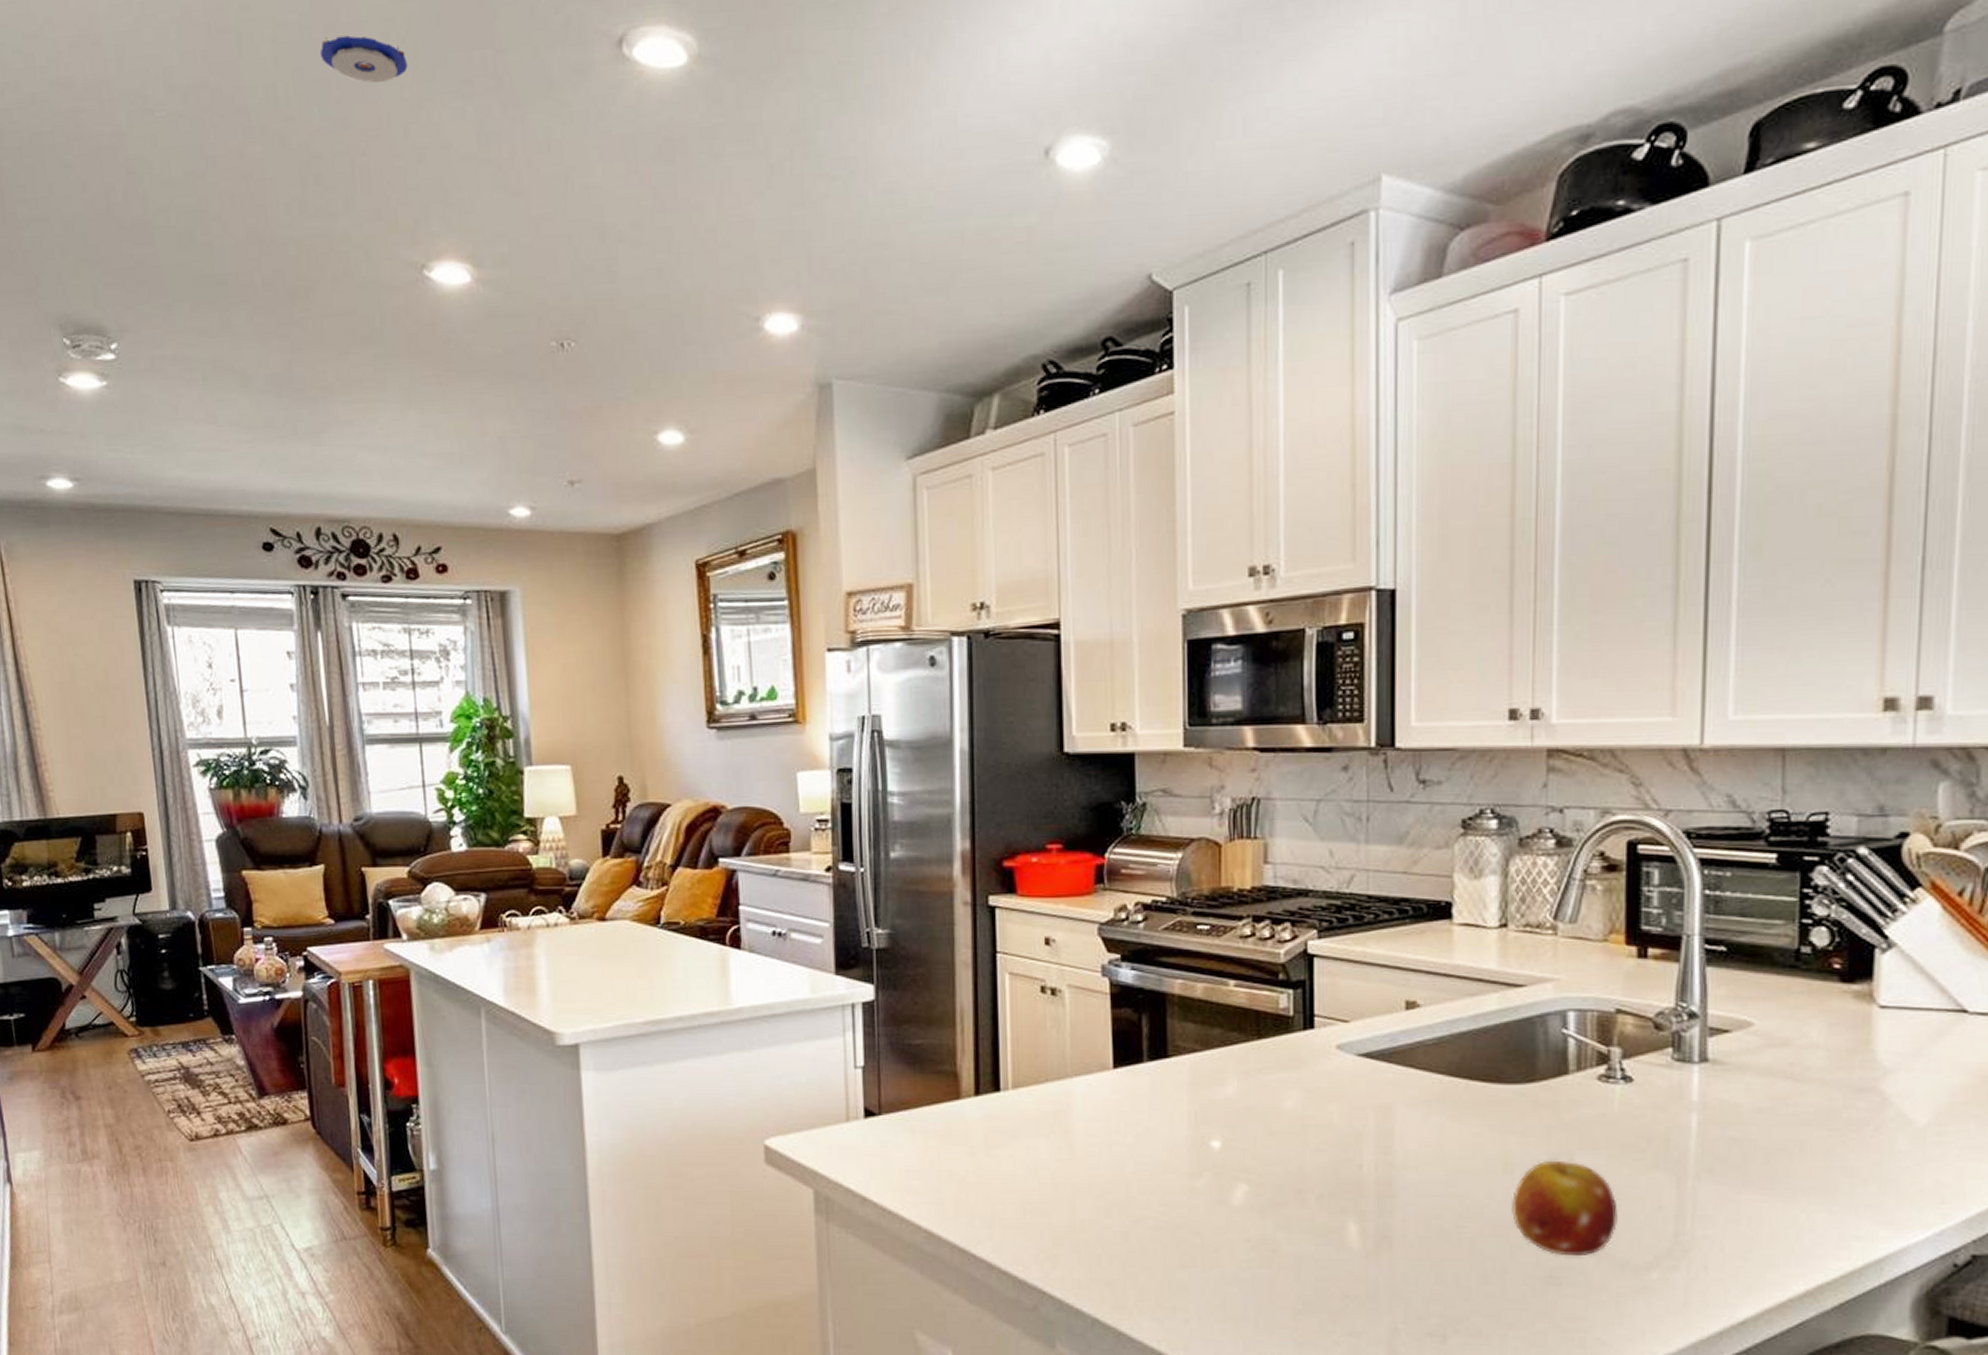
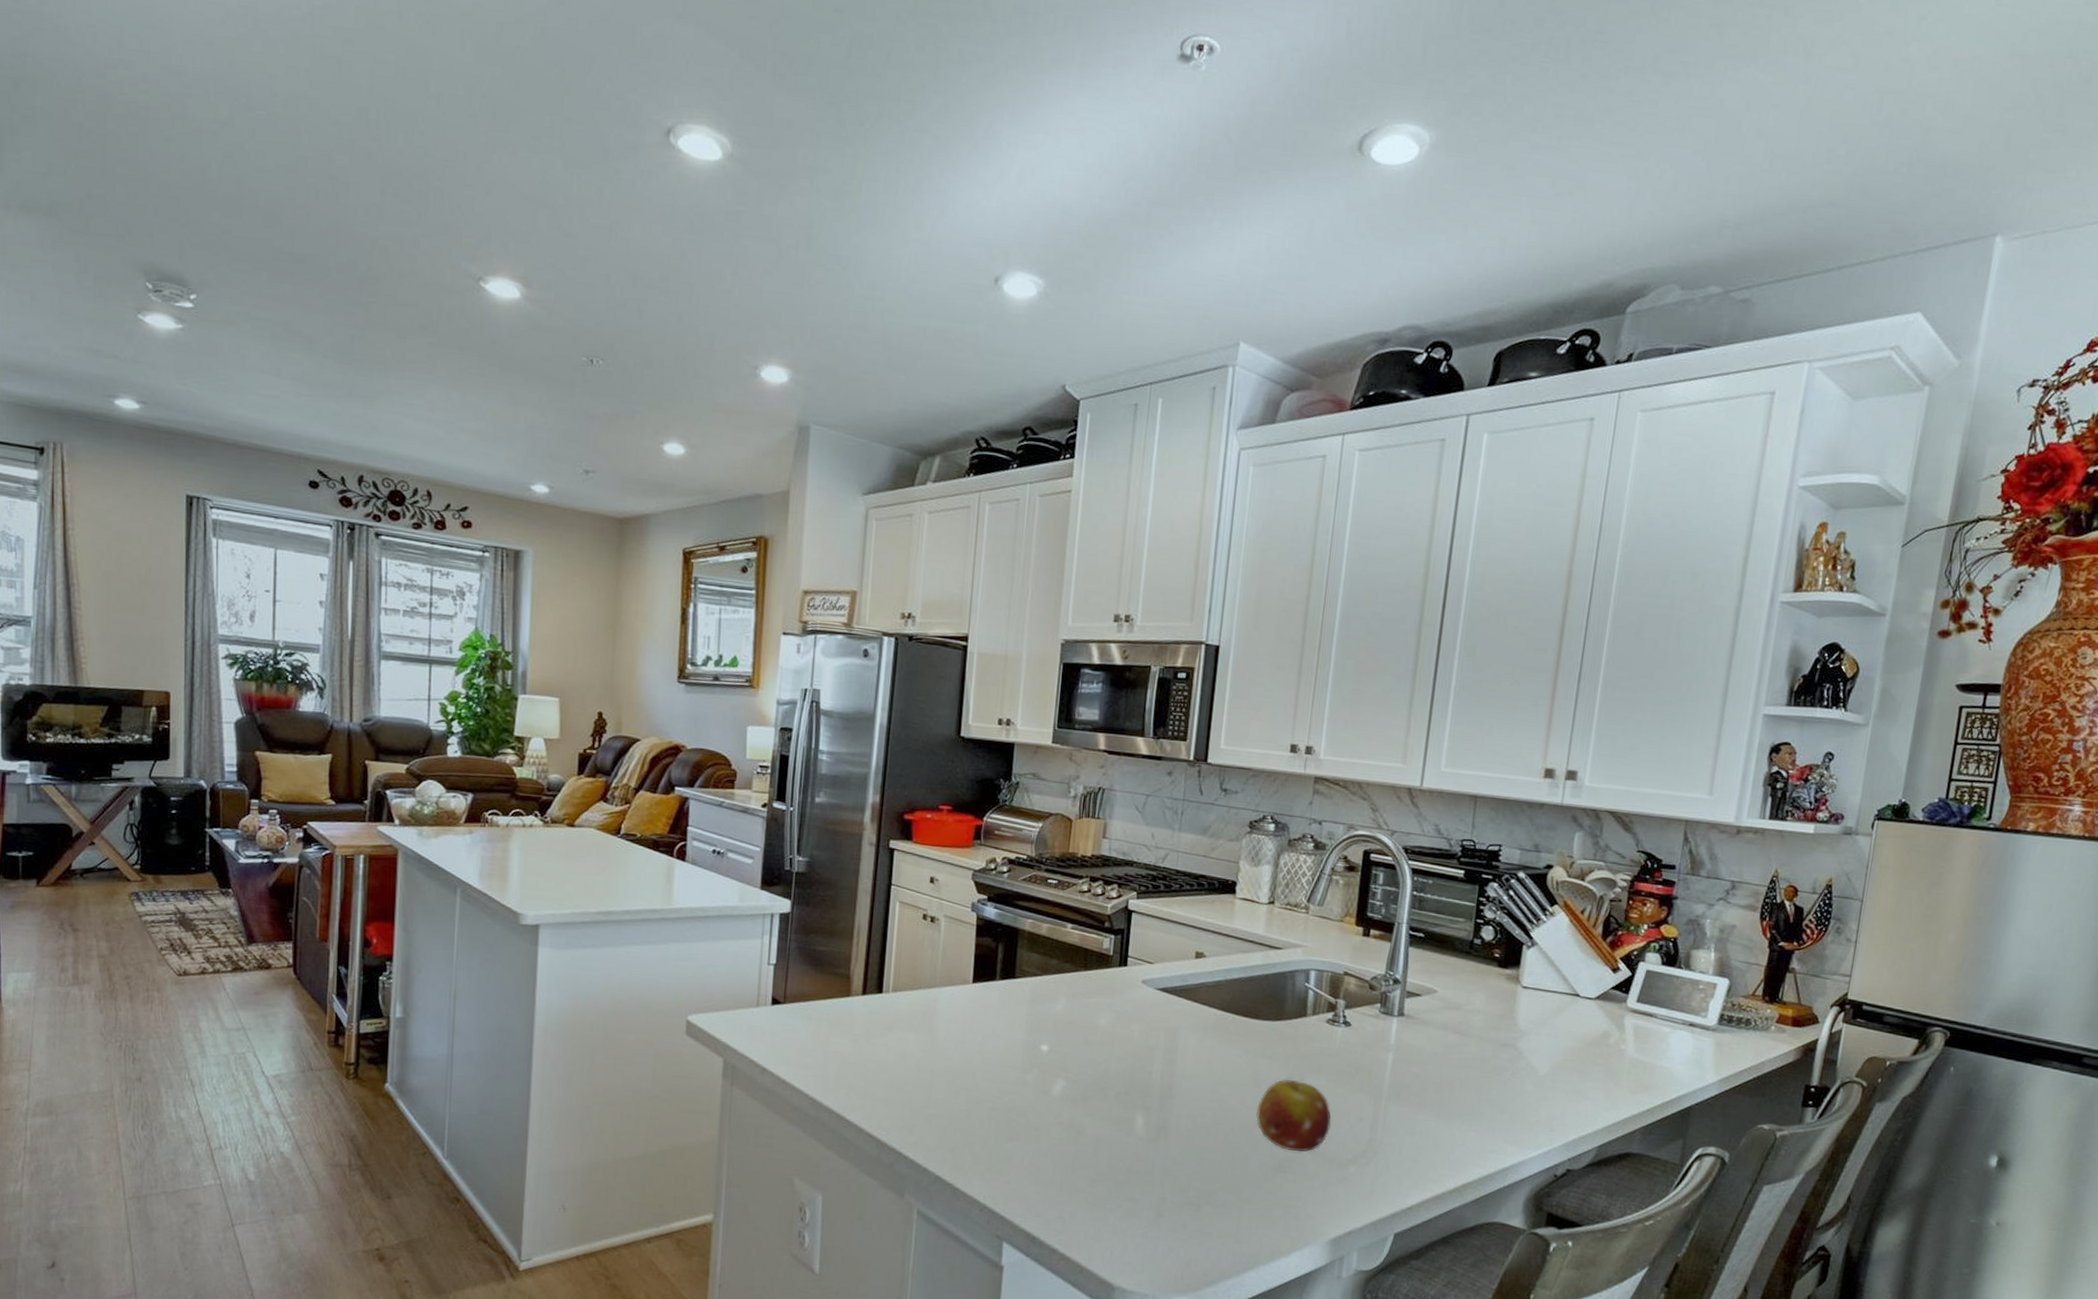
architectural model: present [319,35,408,84] -> none [410,79,487,126]

